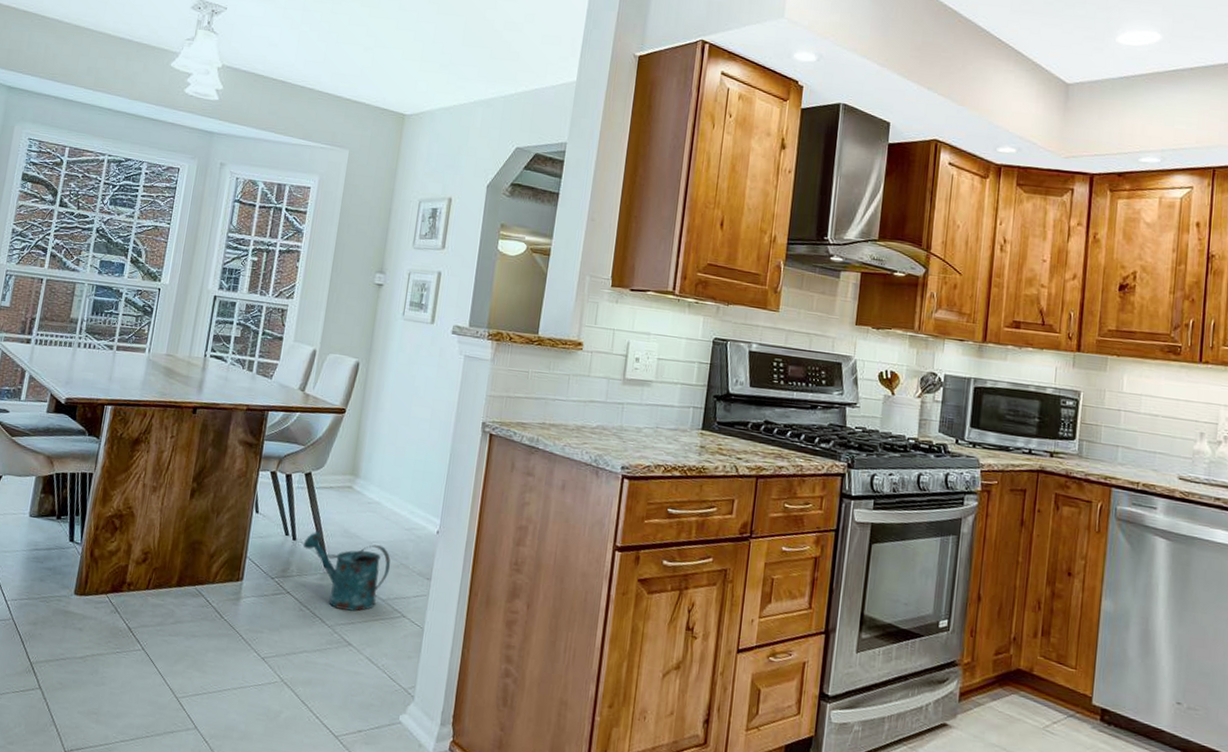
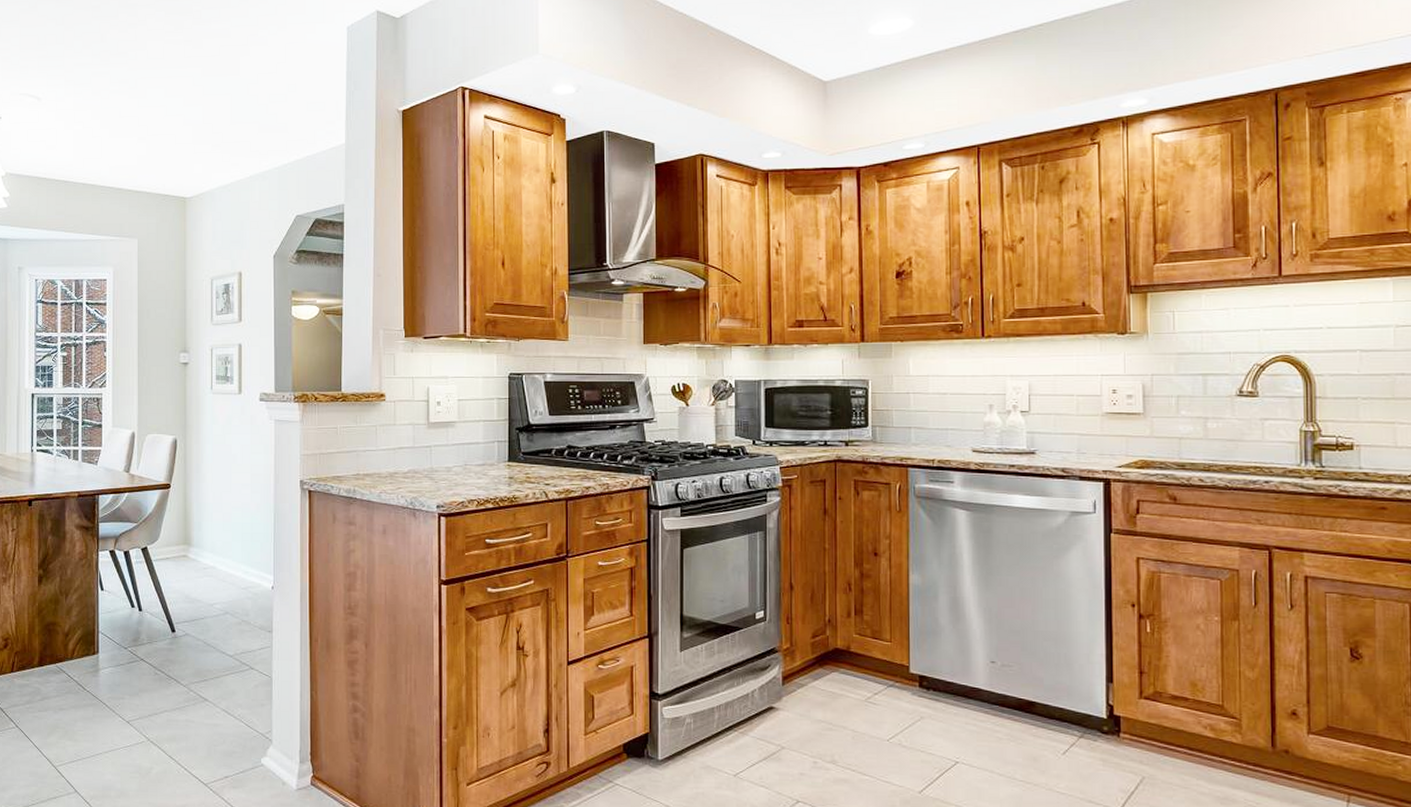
watering can: present [303,532,391,612] -> none [149,601,233,670]

